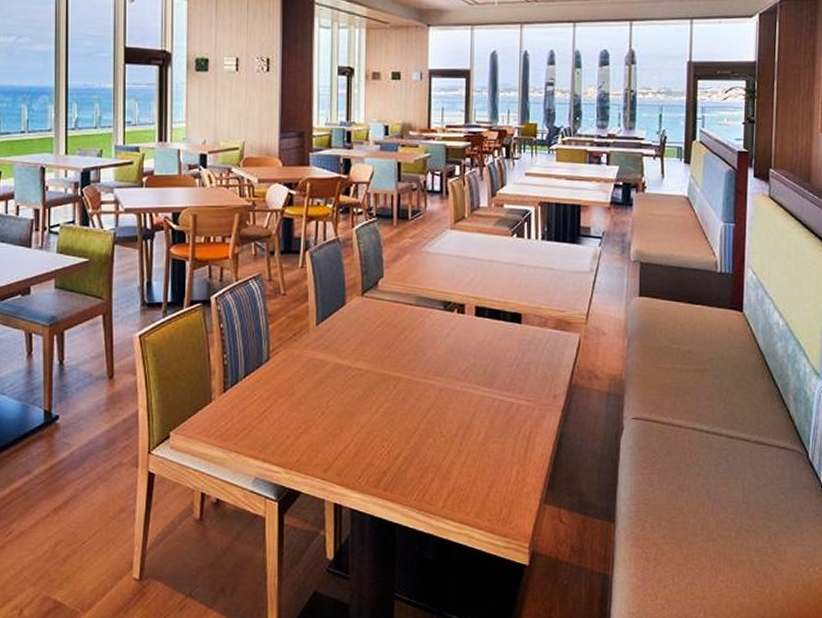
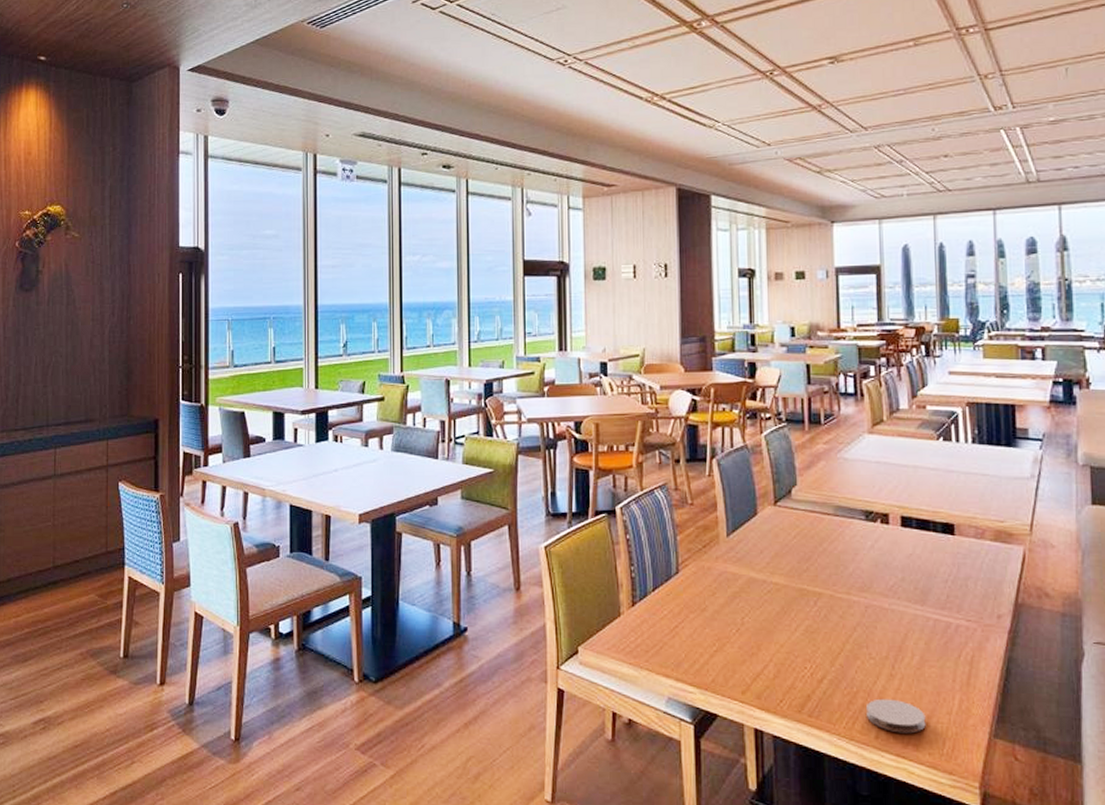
coaster: none [436,472,487,503] -> present [866,698,926,734]

